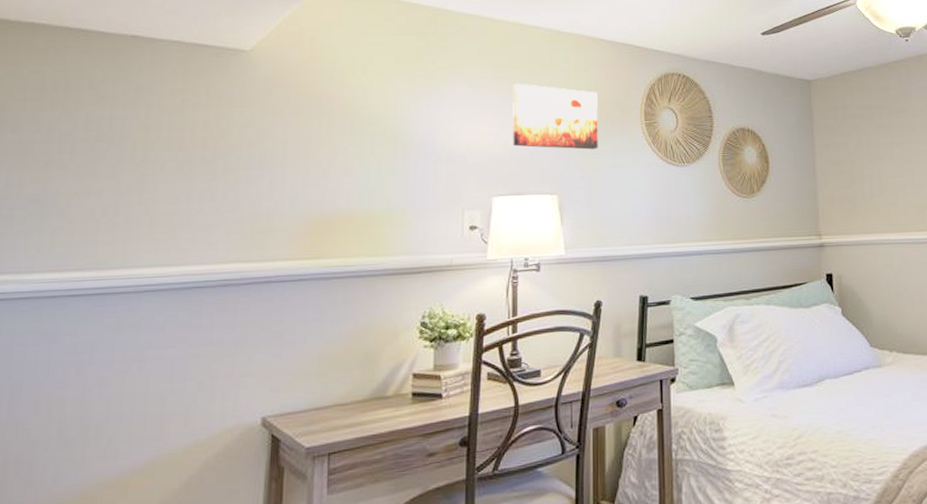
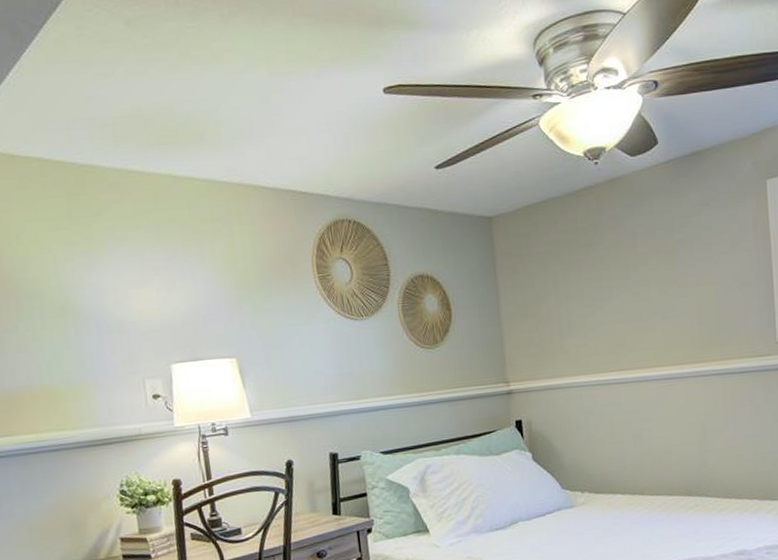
wall art: present [513,83,598,150] -> none [175,242,272,311]

